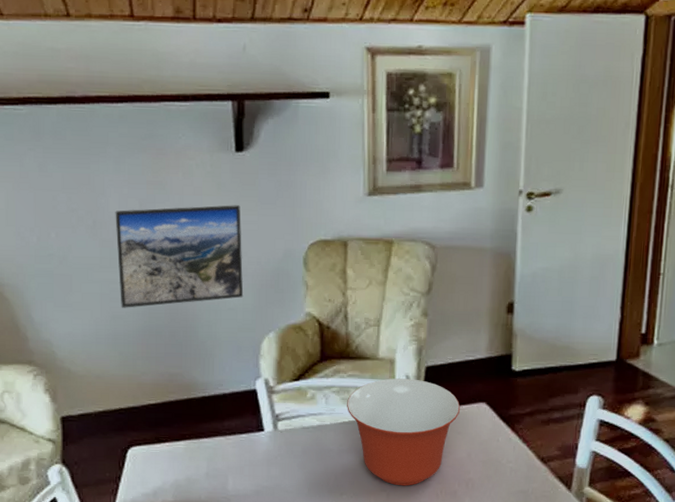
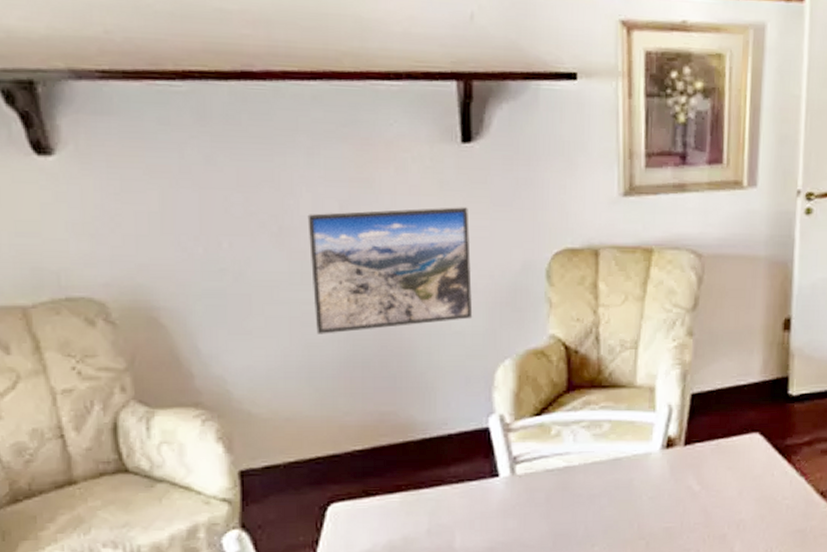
mixing bowl: present [347,378,461,486] -> none [599,408,731,532]

